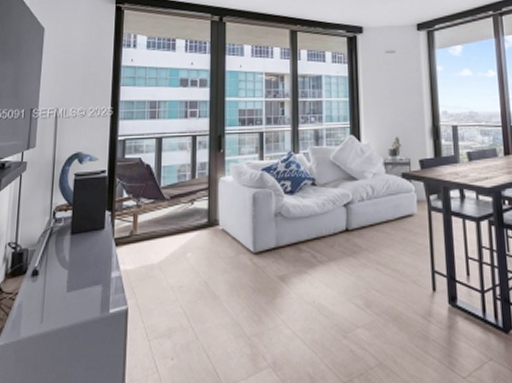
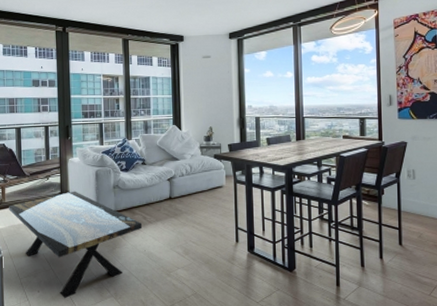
coffee table: none [141,219,311,370] -> present [9,191,143,299]

